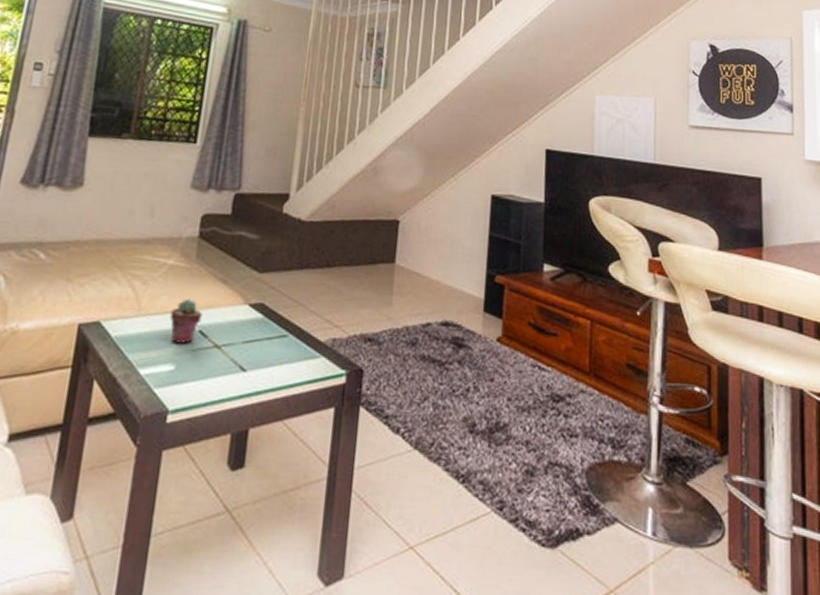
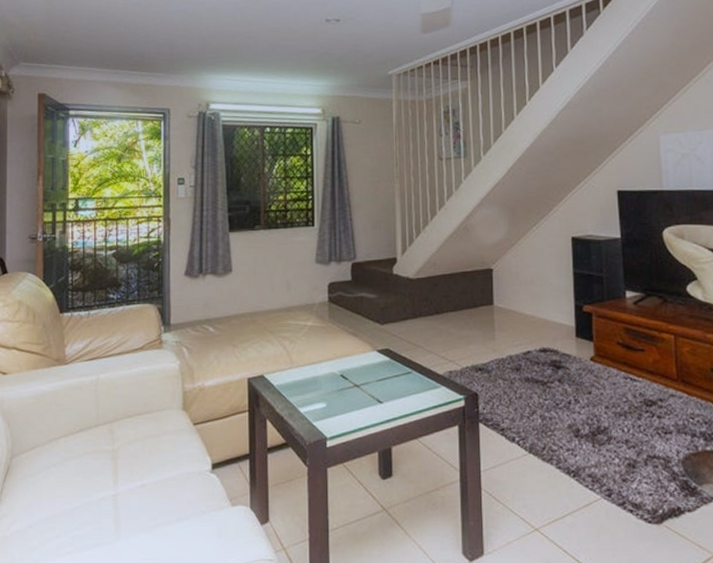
potted succulent: present [169,298,203,344] -> none [316,351,341,386]

